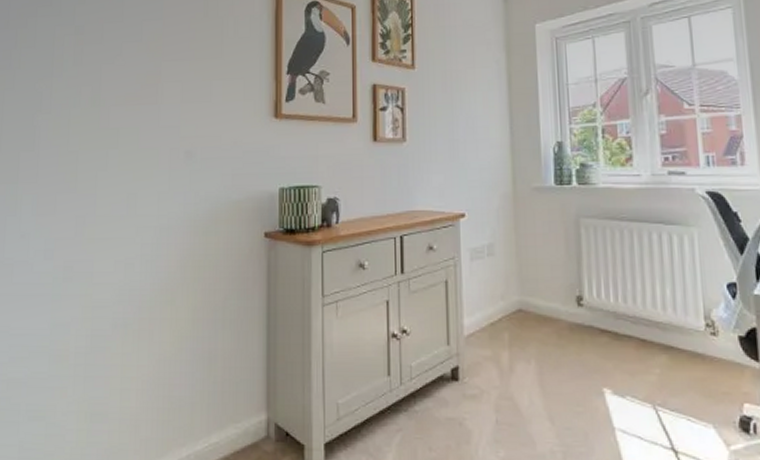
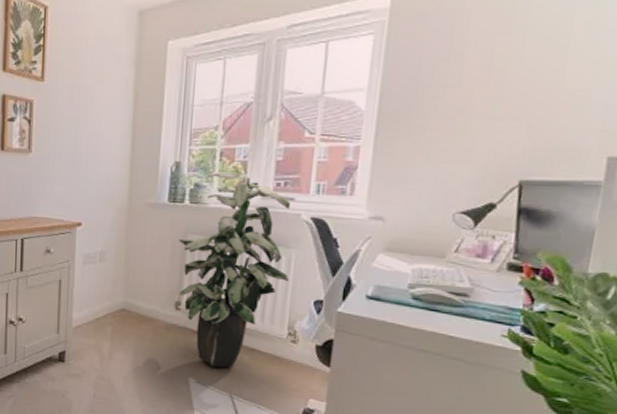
indoor plant: none [572,149,696,373] -> present [179,171,291,368]

